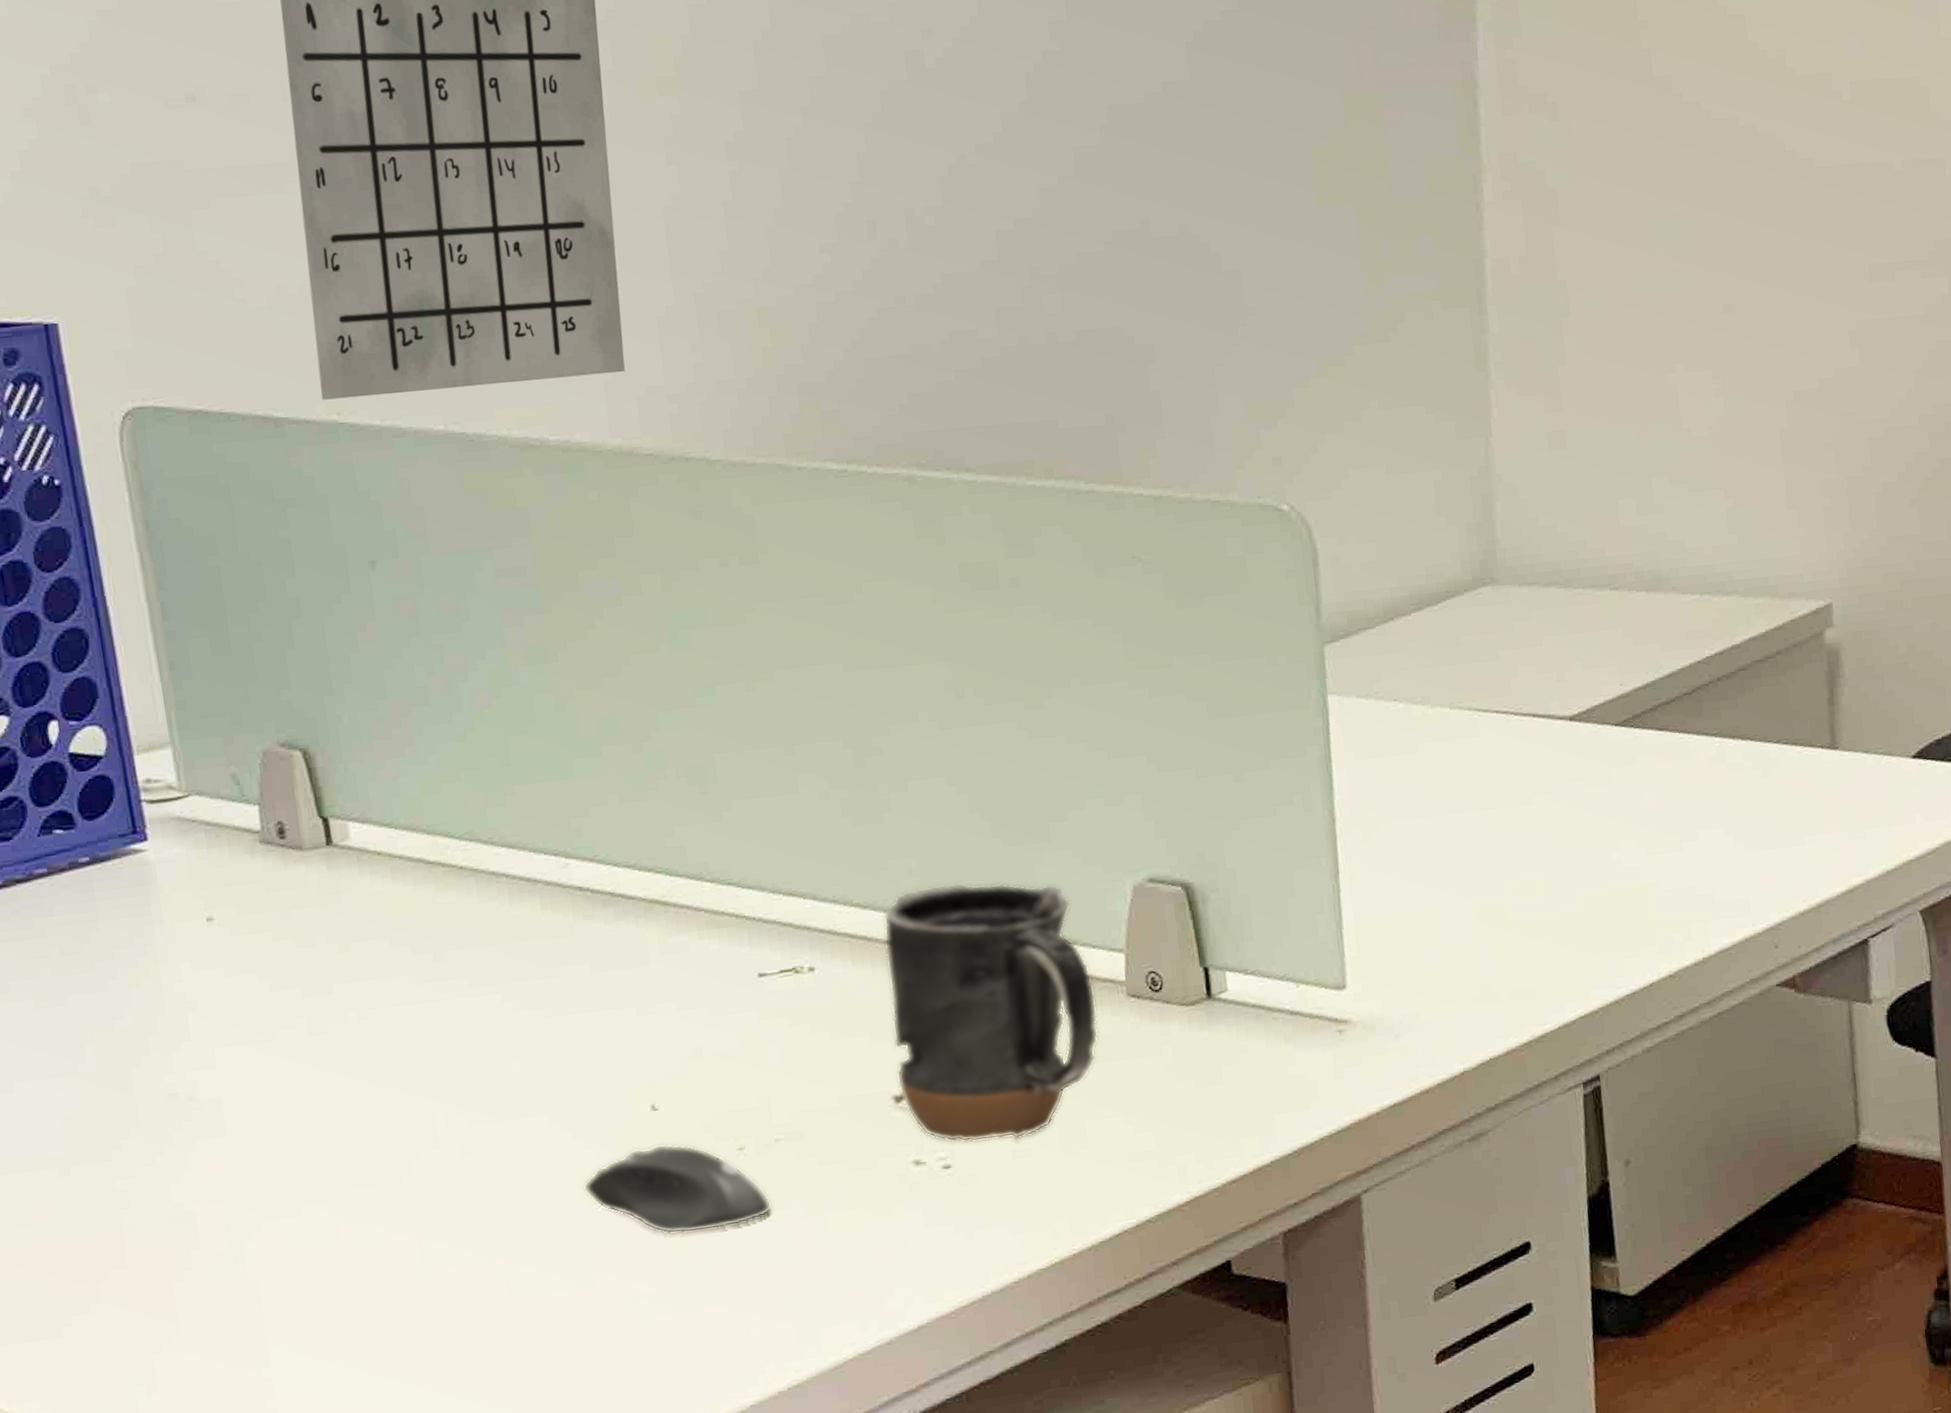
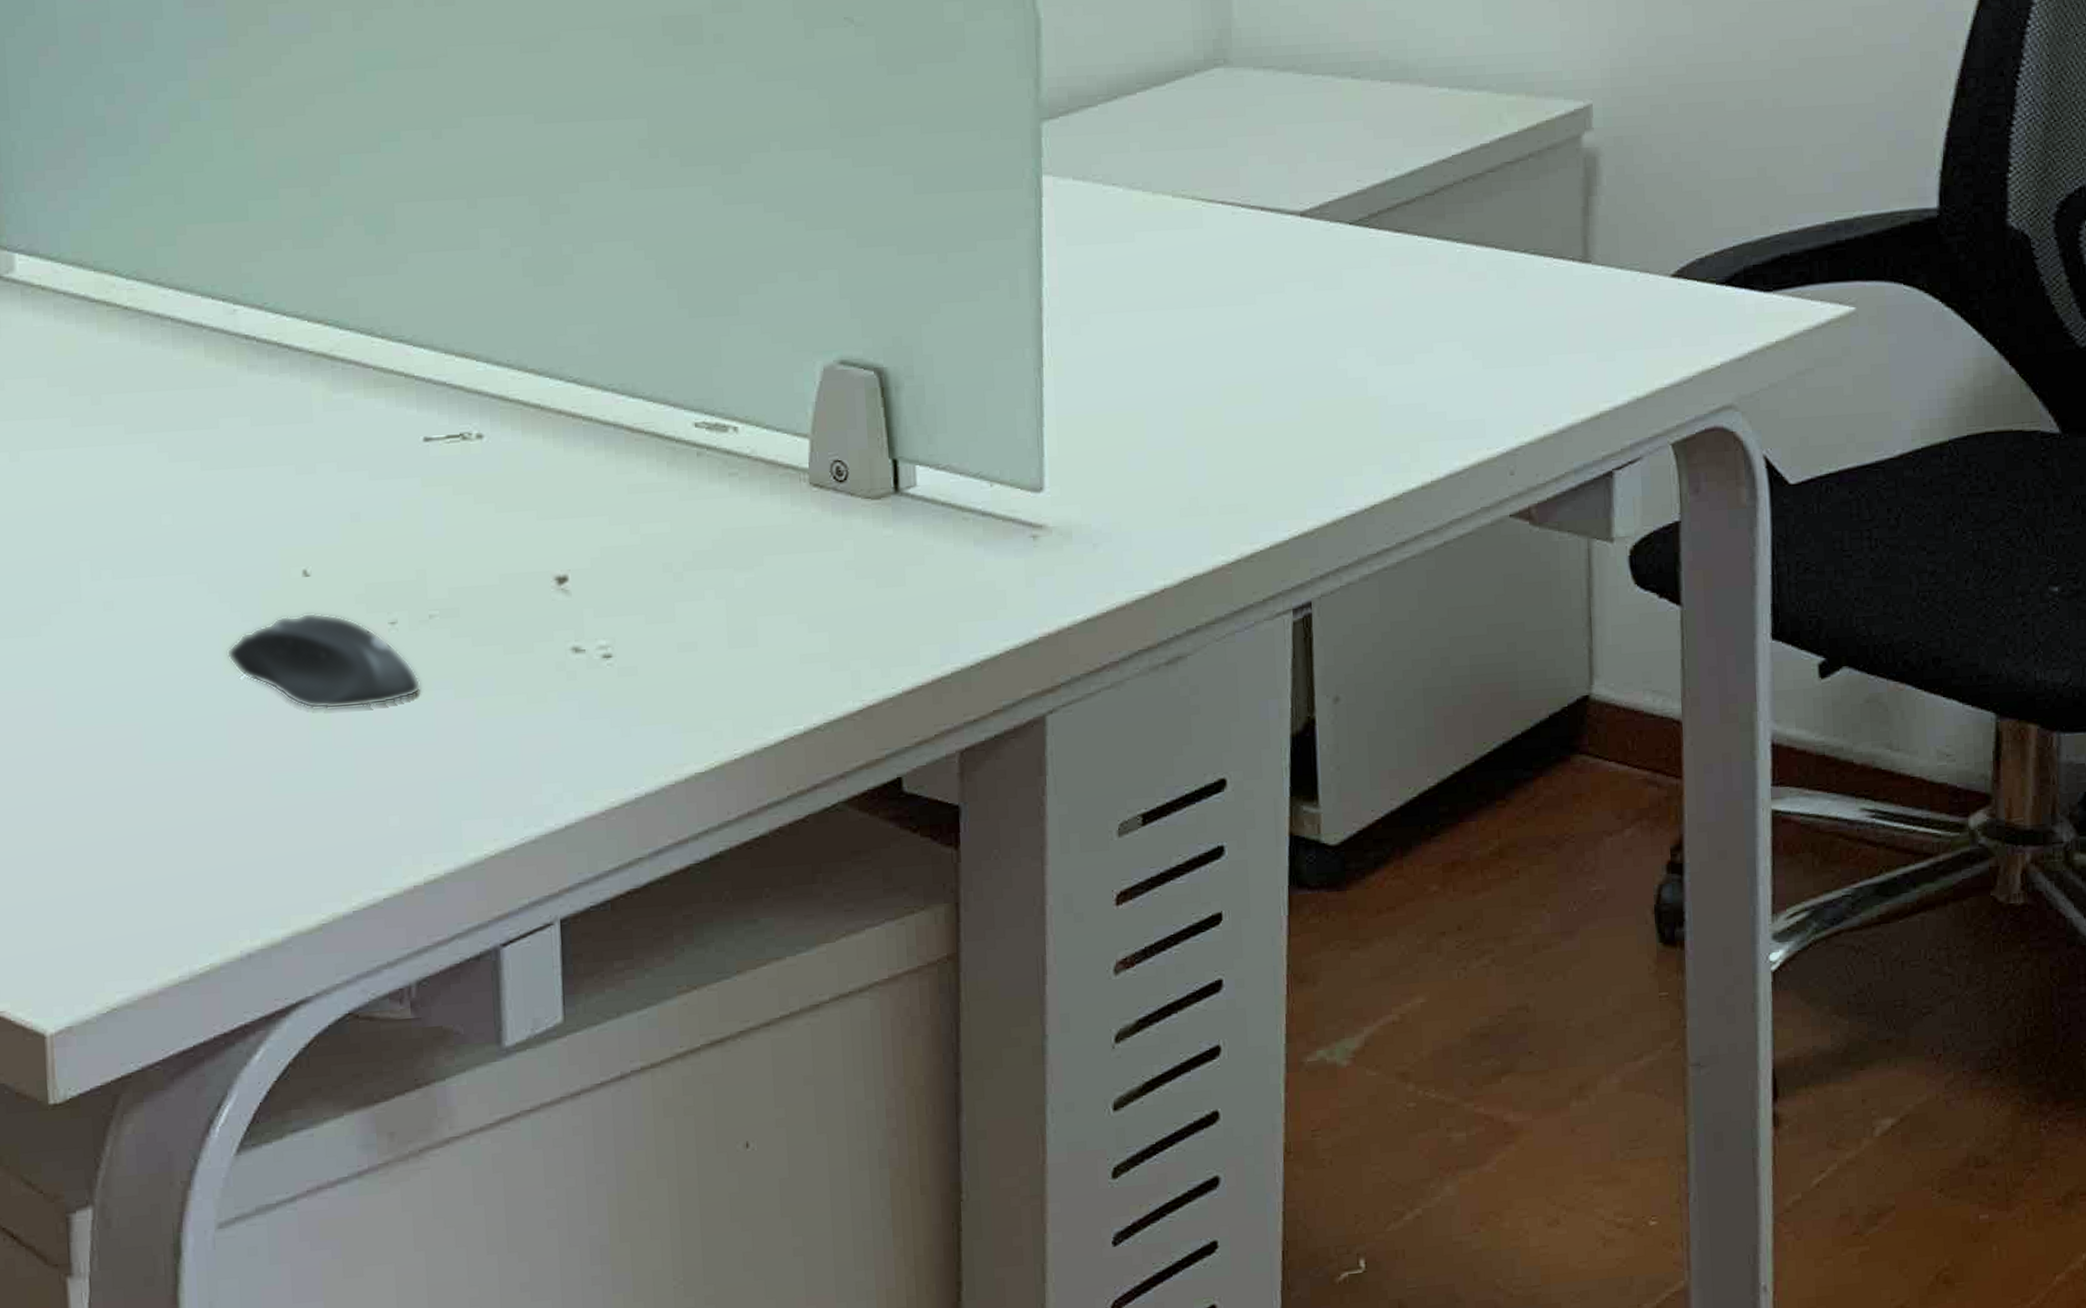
mug: present [883,882,1099,1142] -> none [557,353,777,632]

